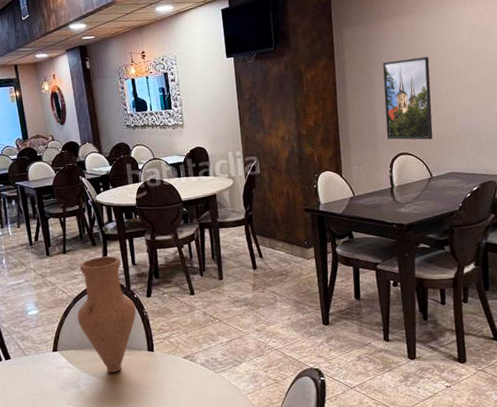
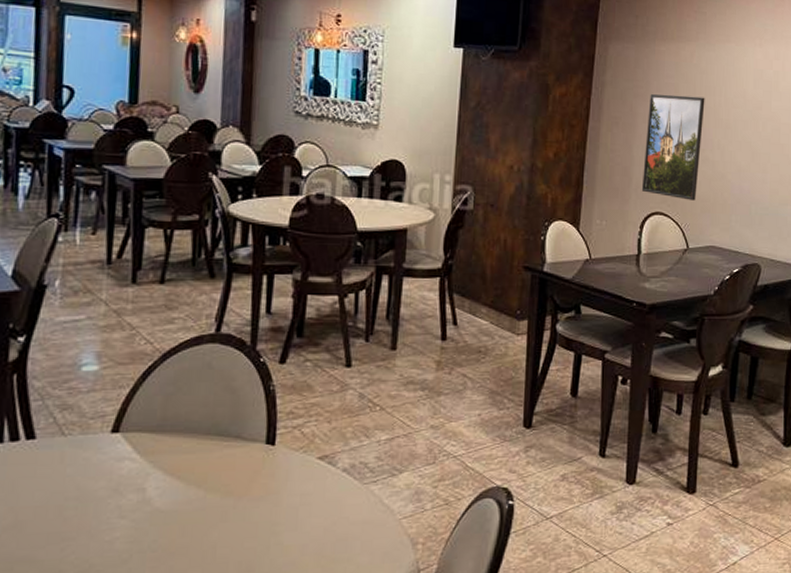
vase: present [77,255,137,373] -> none [162,295,260,474]

